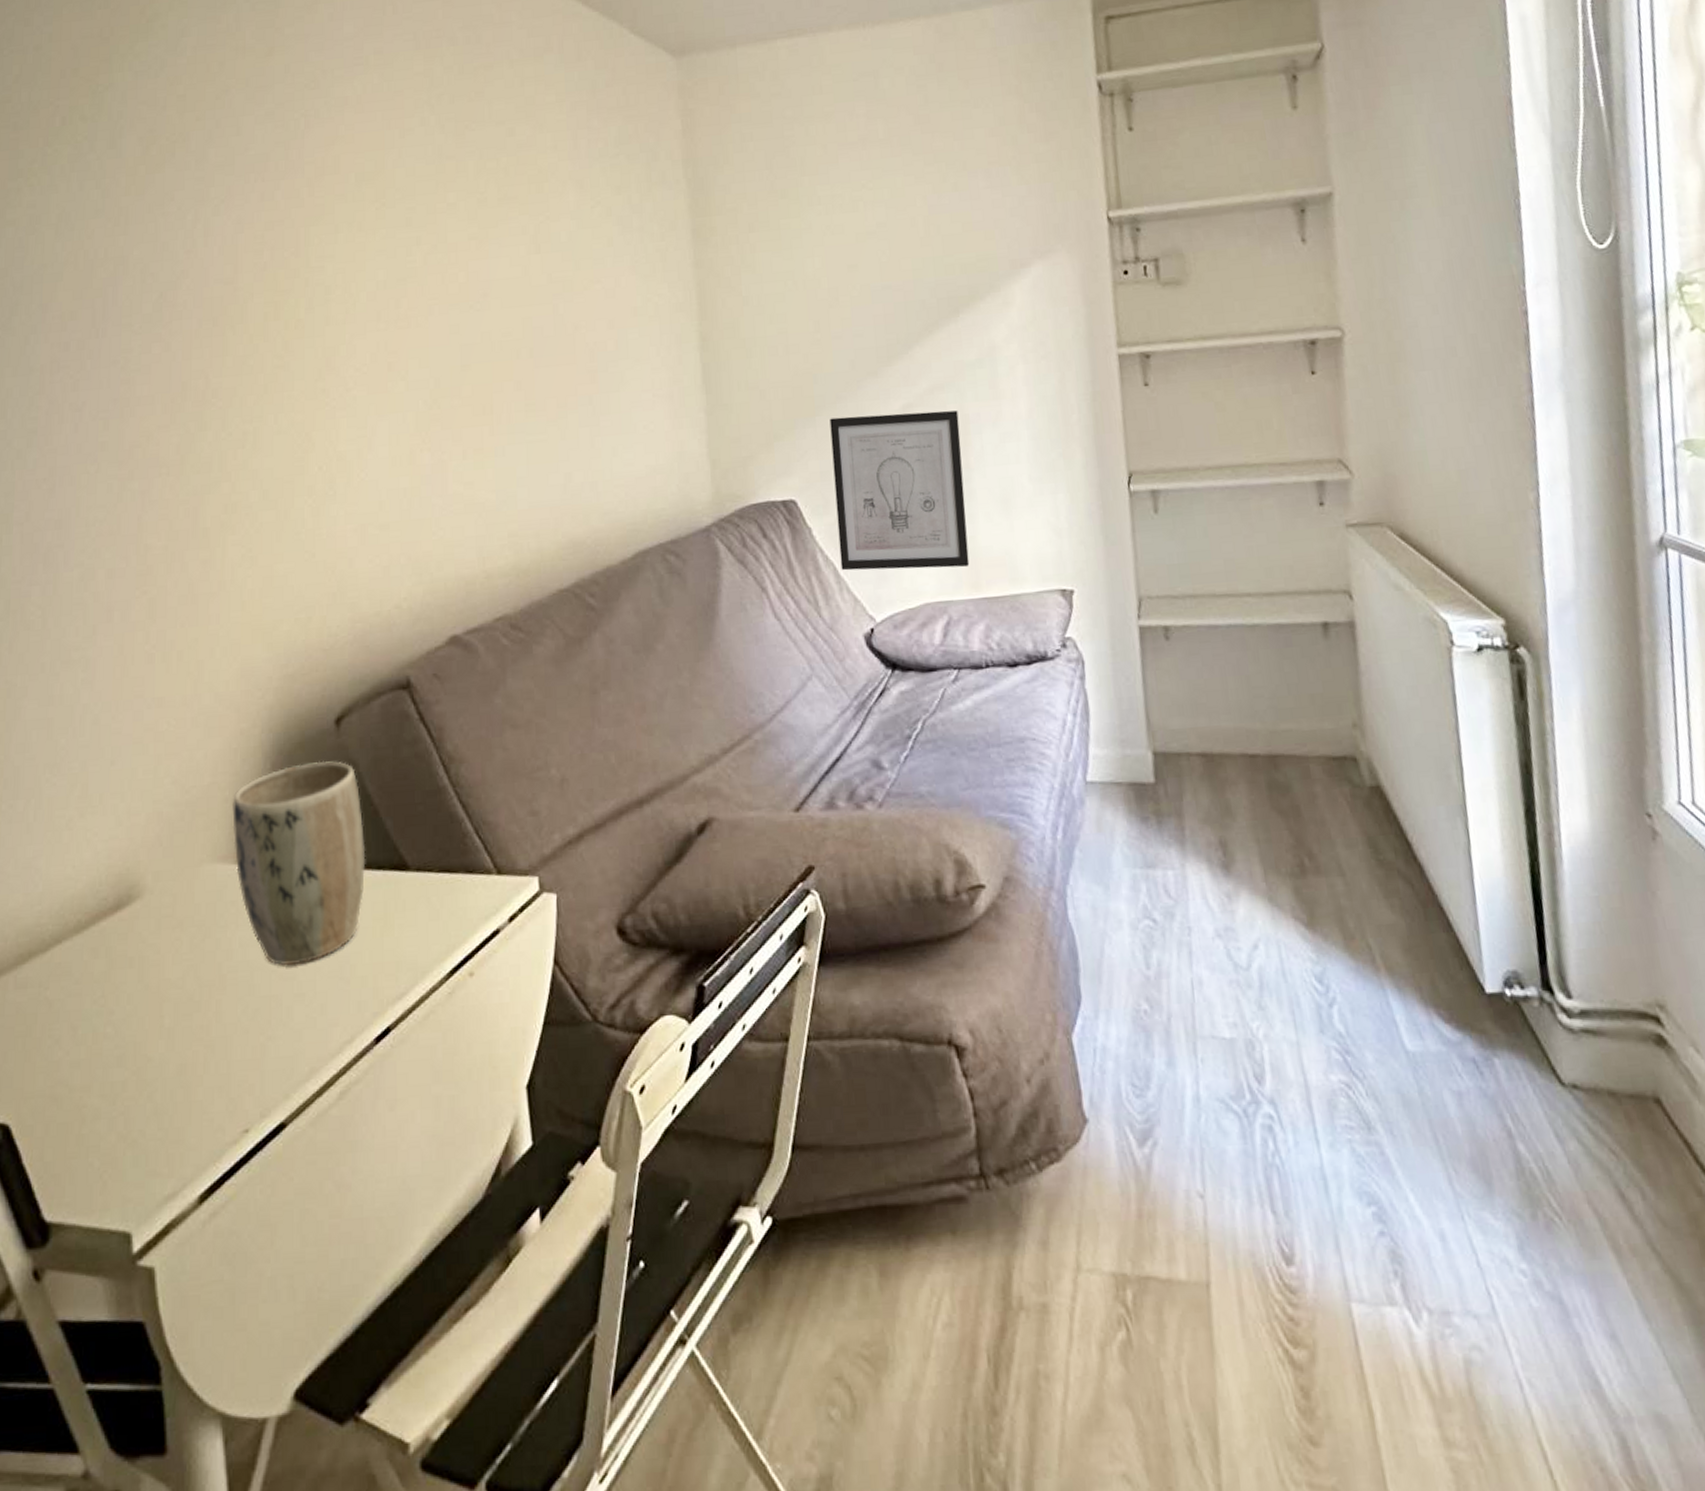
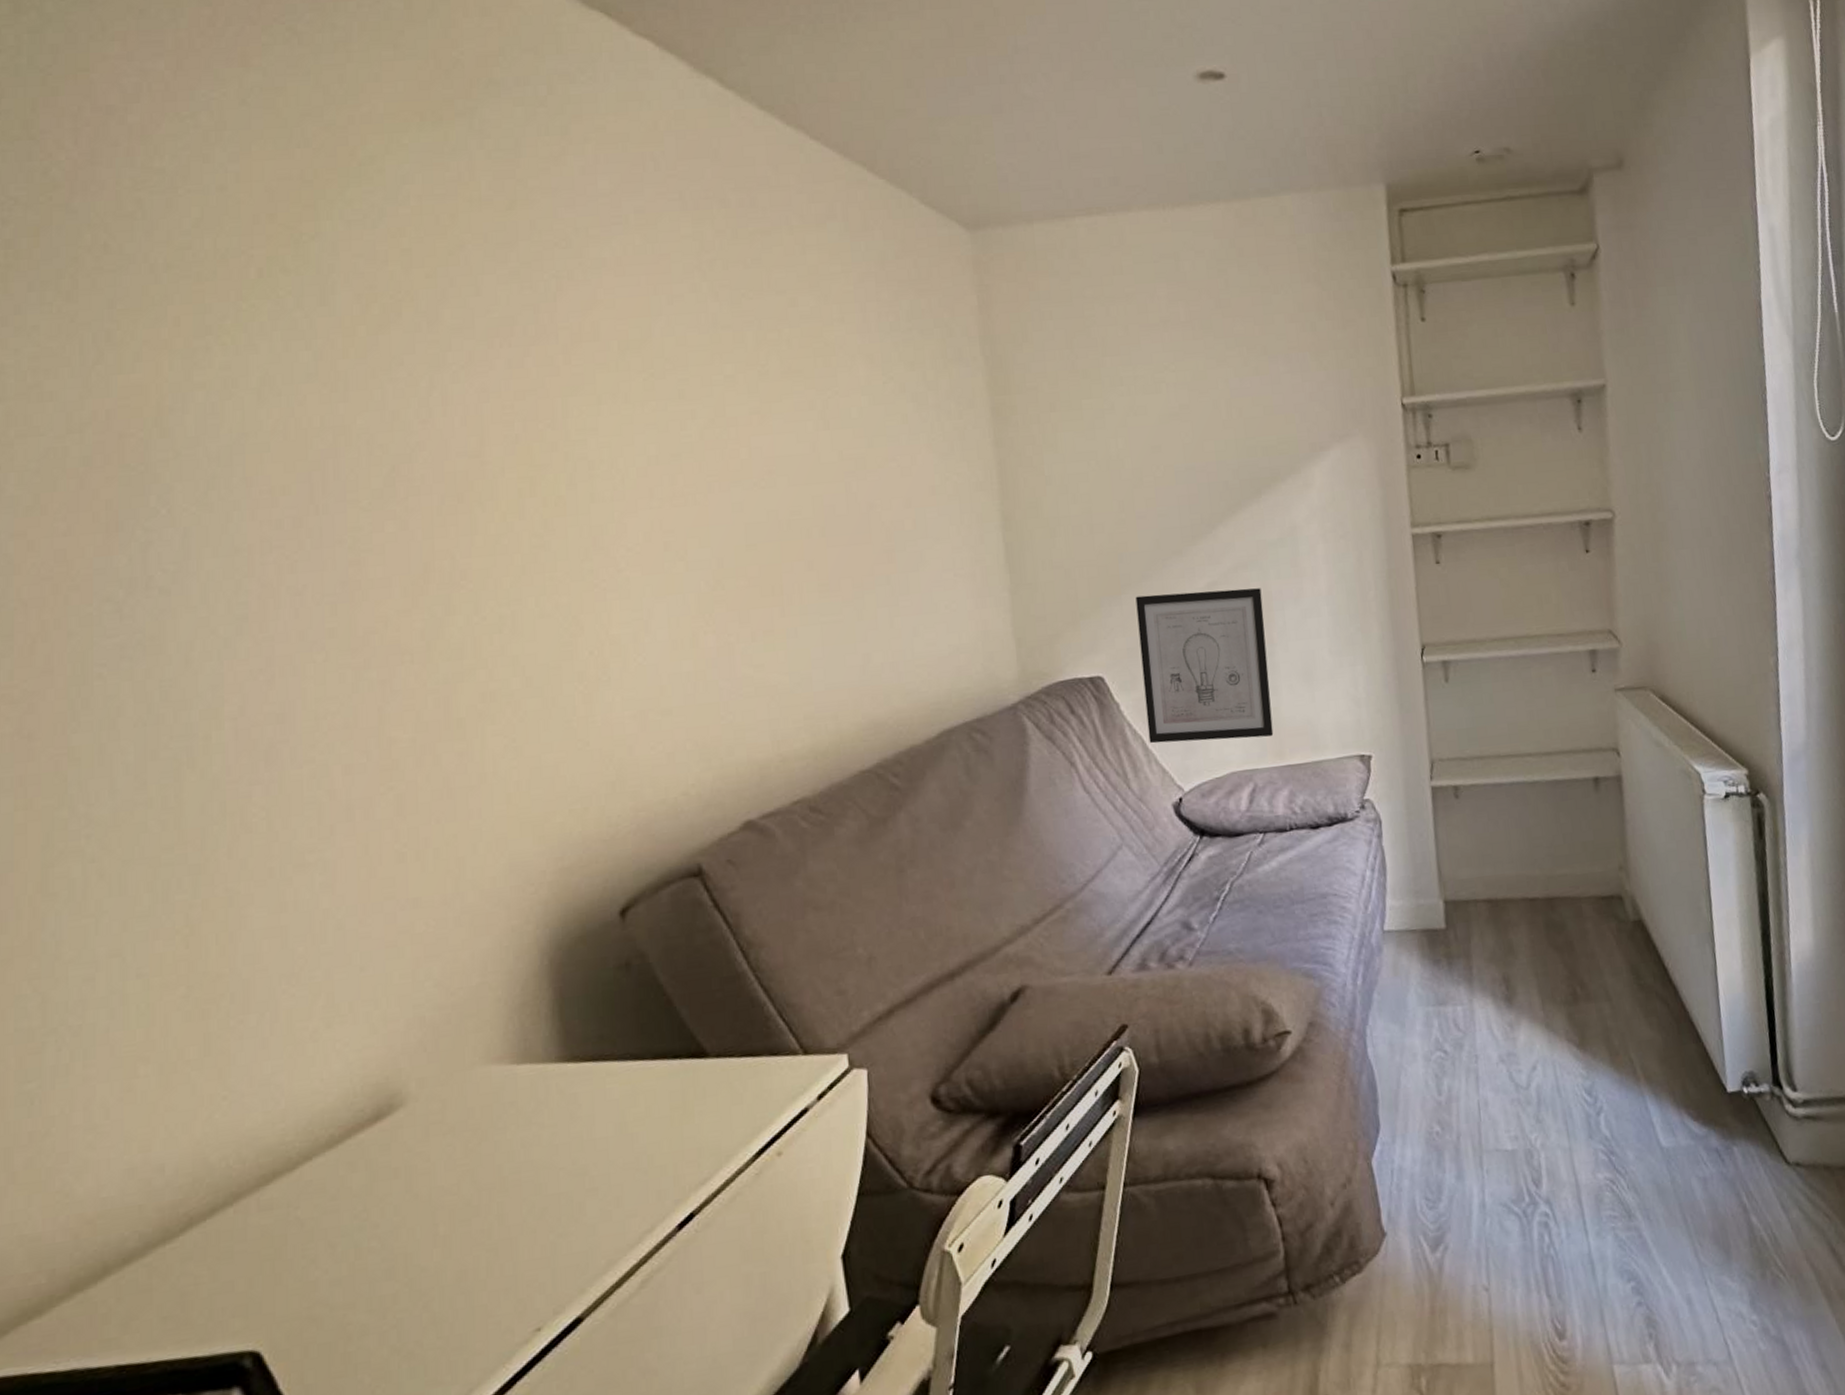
plant pot: present [232,760,366,966] -> none [506,953,661,1163]

